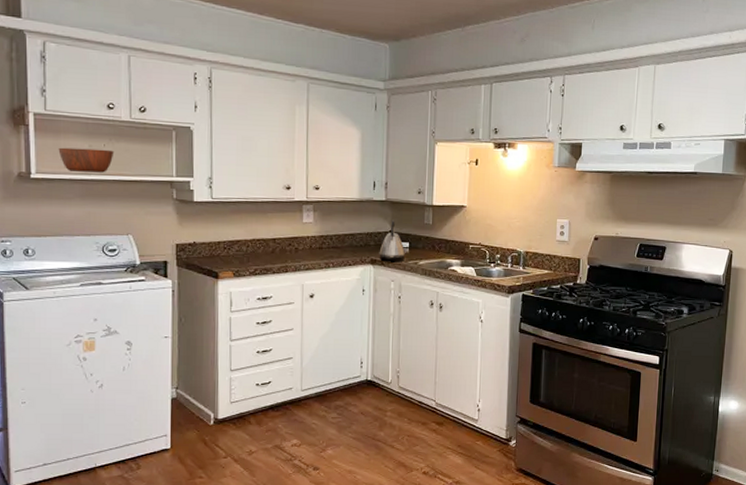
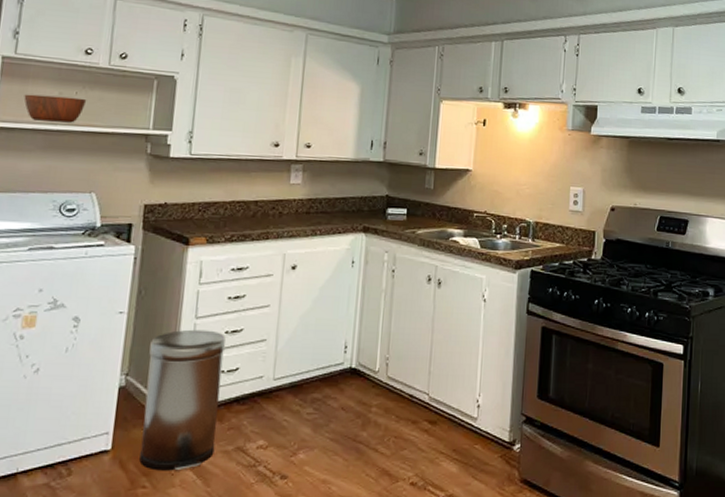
pedal bin: none [194,350,257,465] -> present [139,329,226,471]
kettle: present [379,219,406,263] -> none [372,183,403,231]

